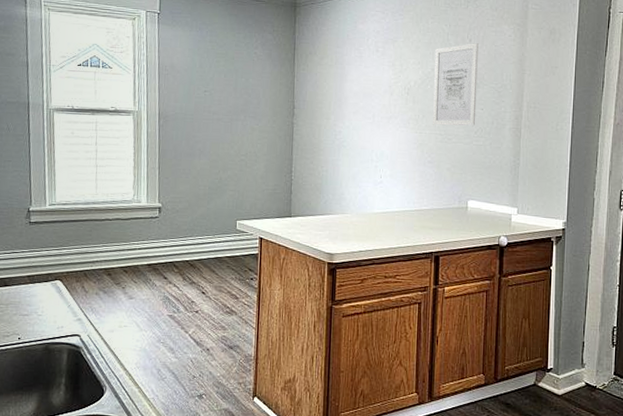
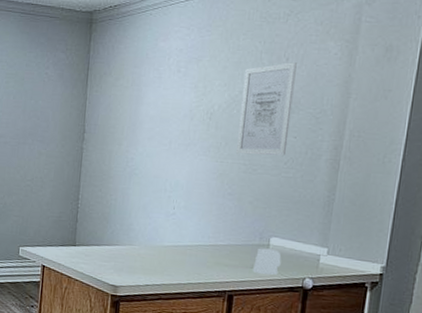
mug: none [455,210,479,236] -> present [253,248,282,276]

